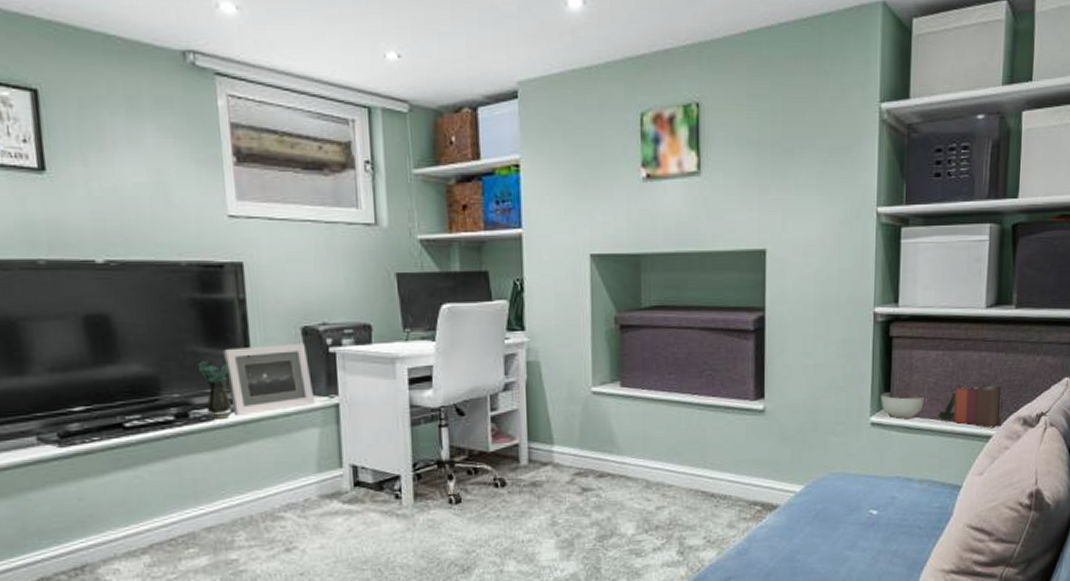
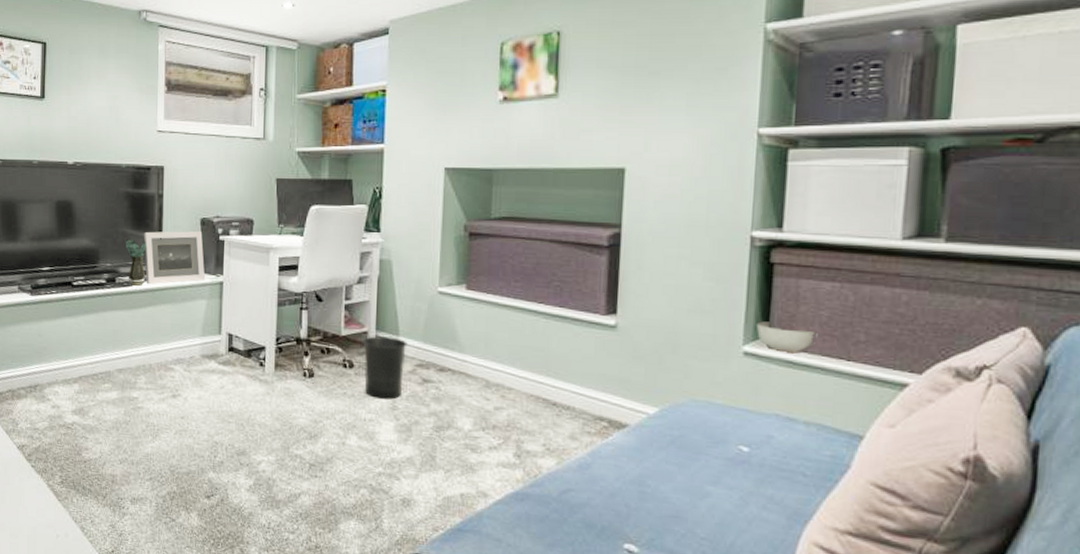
waste bin: none [514,446,563,516] -> present [363,335,408,399]
books: present [938,385,1002,429] -> none [832,324,925,376]

